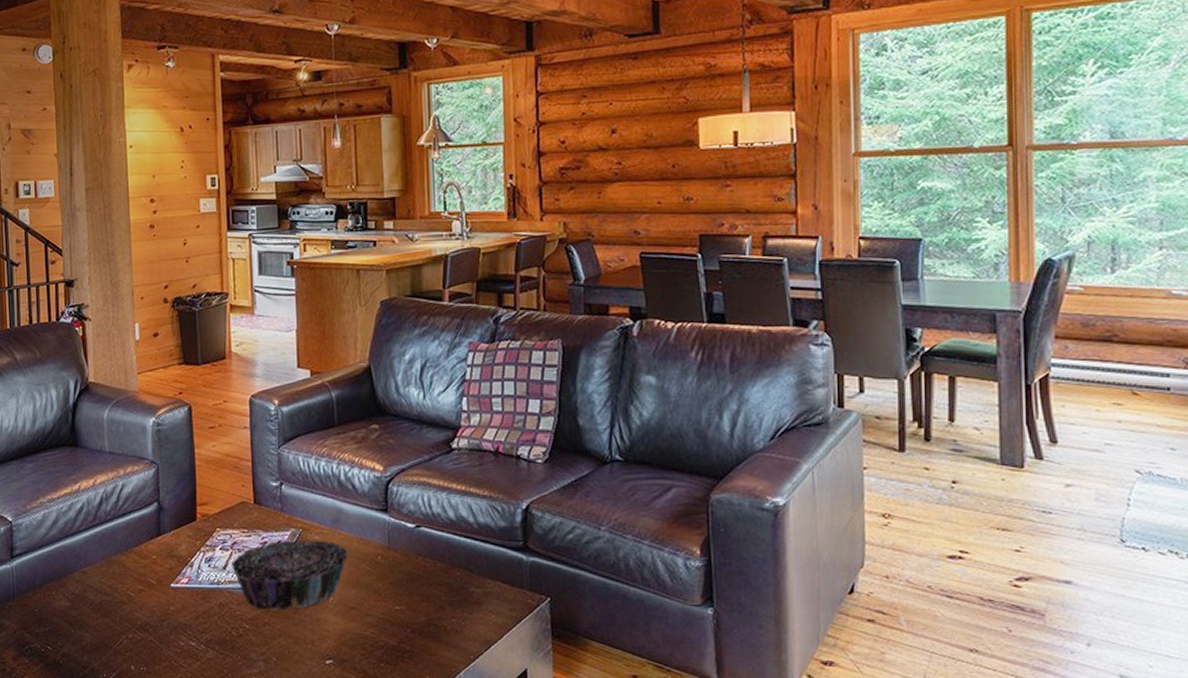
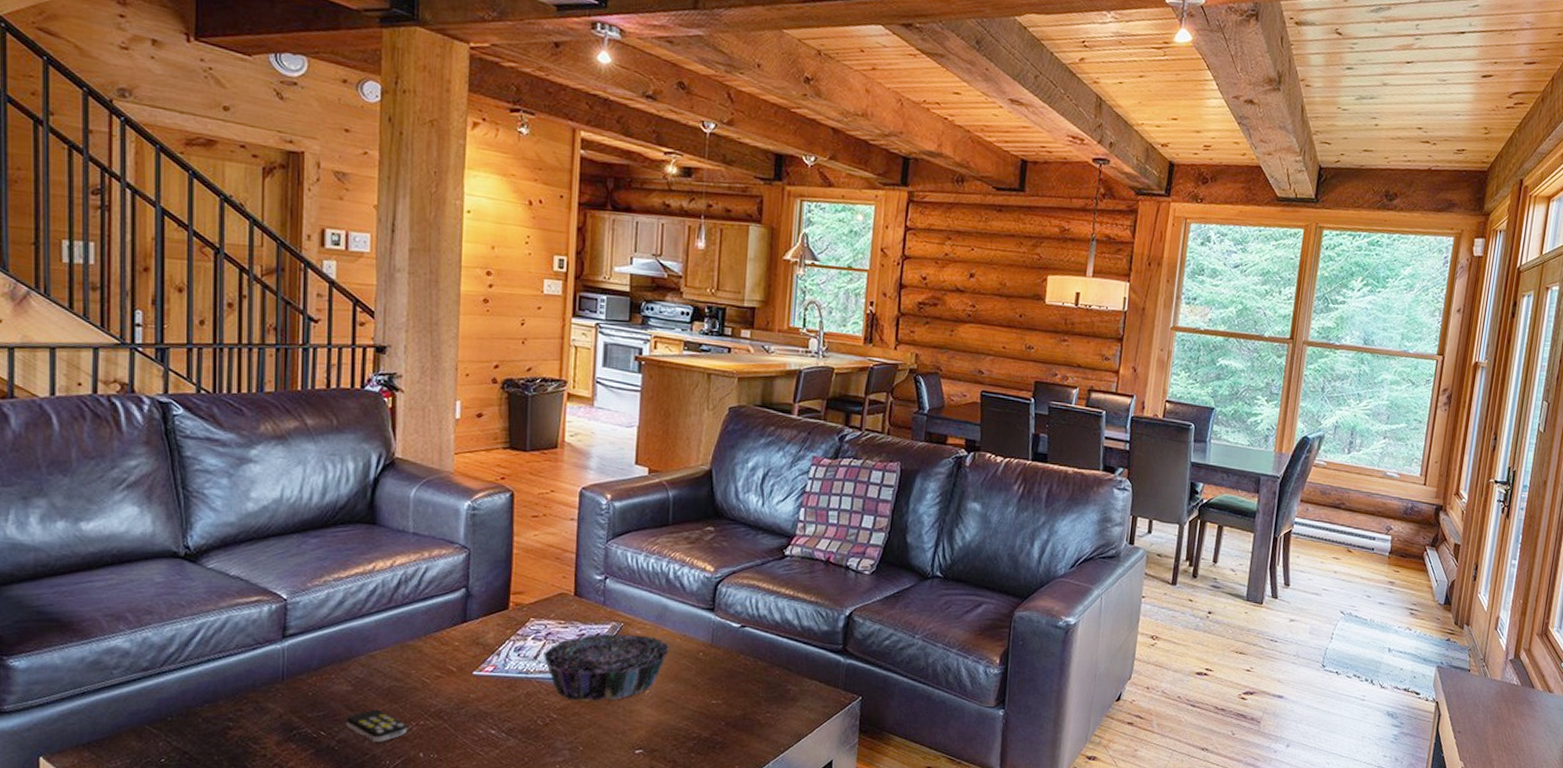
remote control: none [68,623,119,656] -> present [346,709,408,742]

